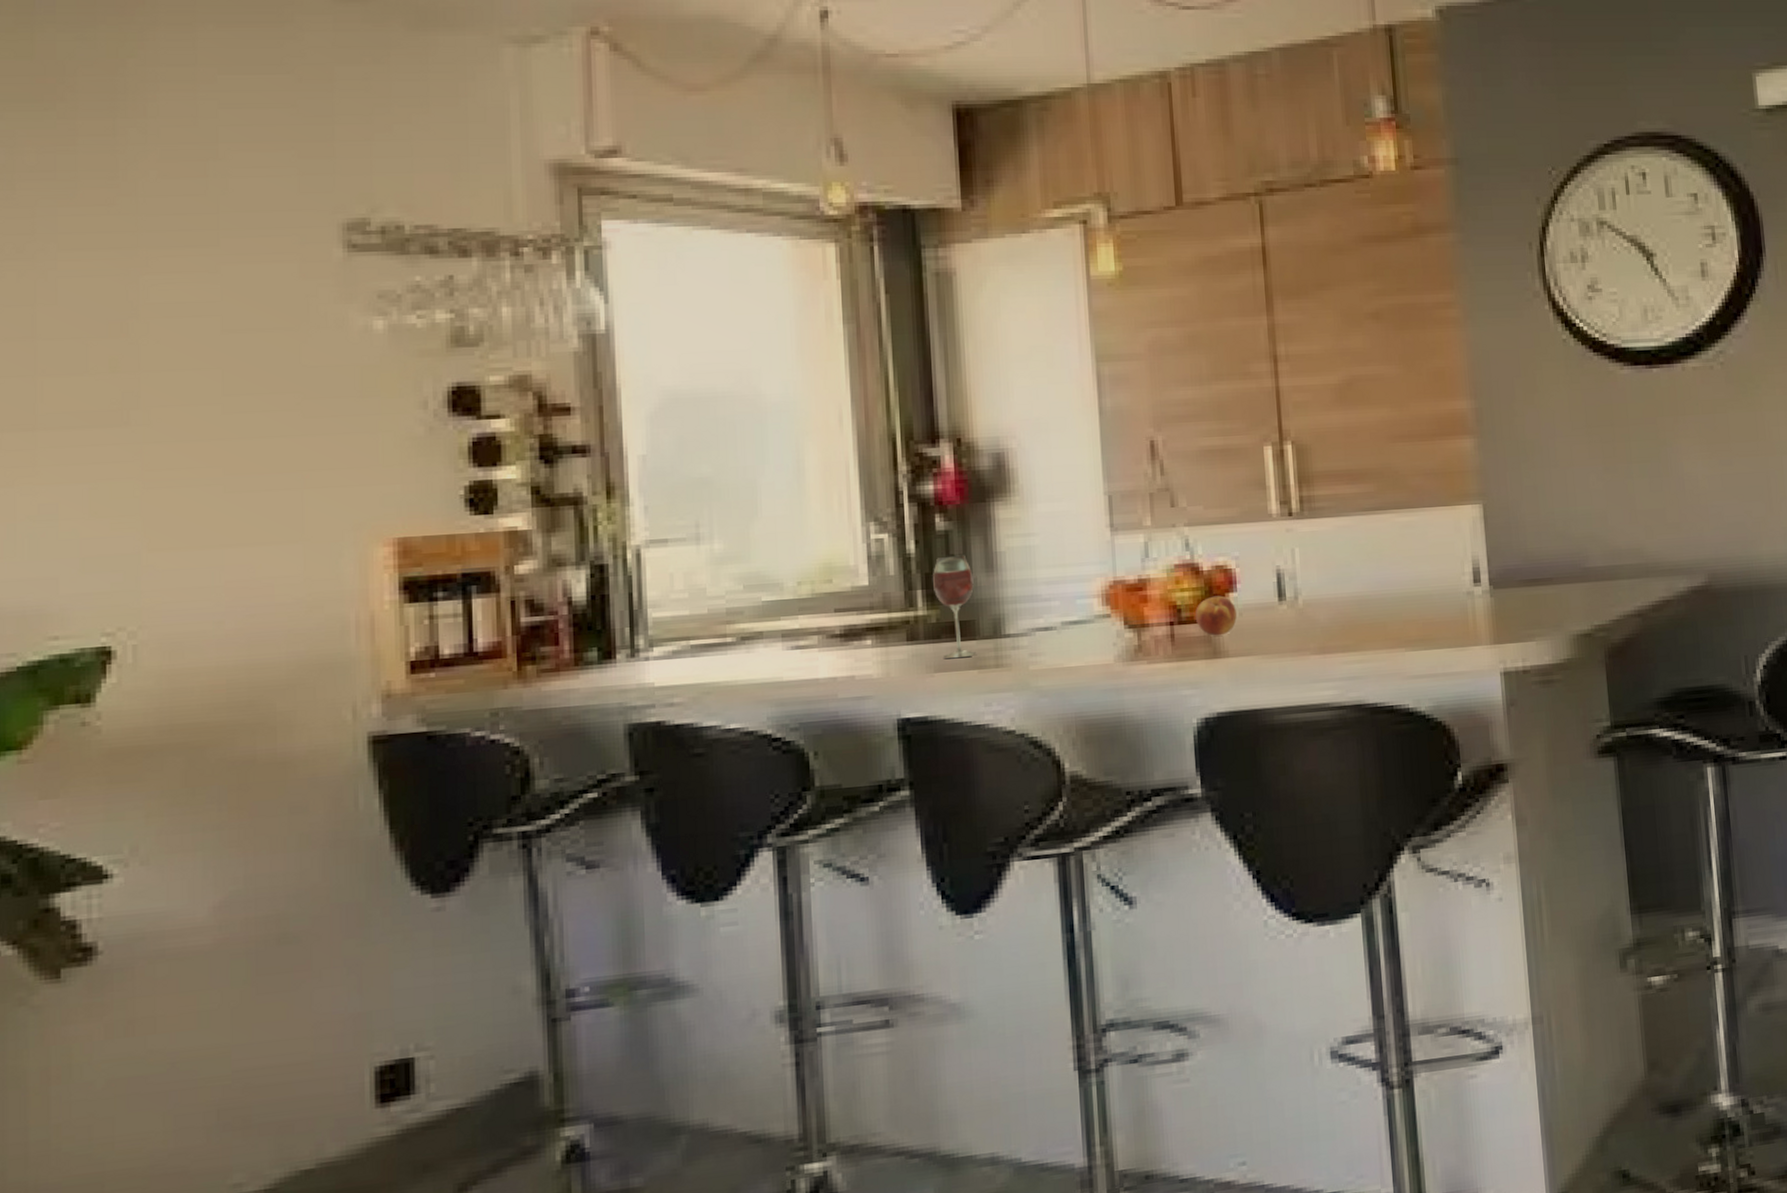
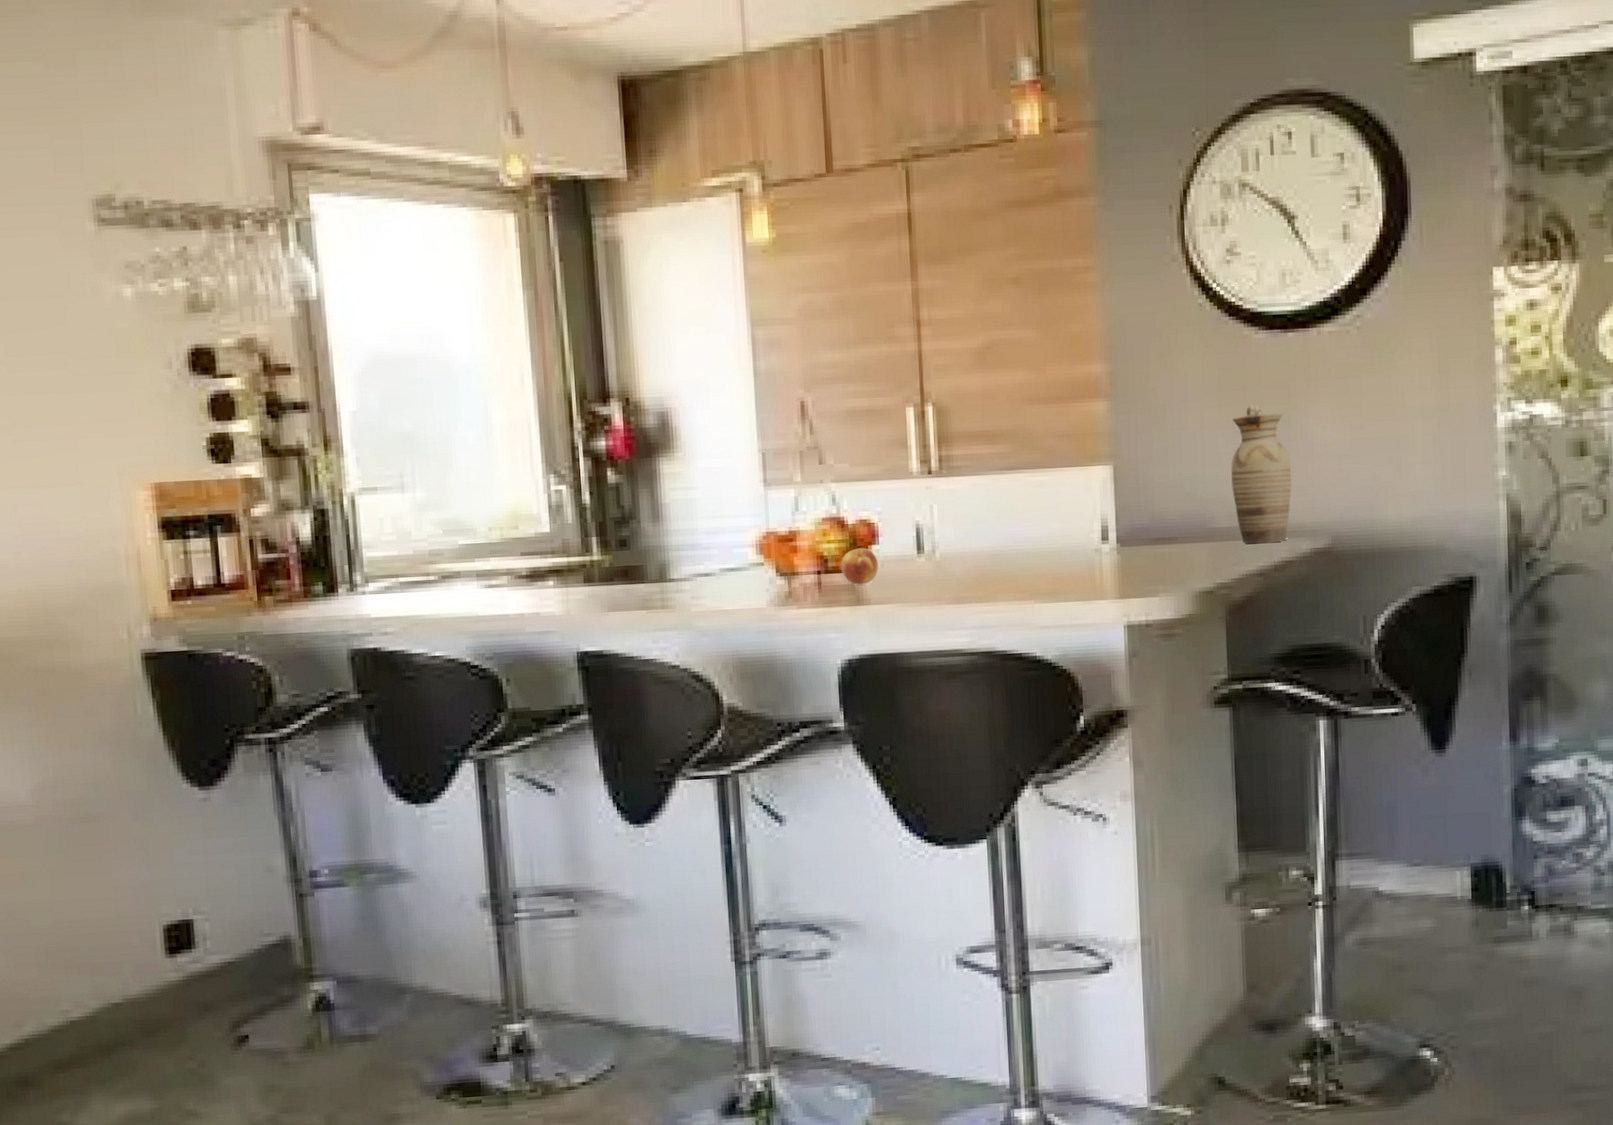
wineglass: present [933,555,977,659] -> none [606,506,646,600]
ceramic jug: none [1602,441,1665,583] -> present [1231,405,1292,544]

